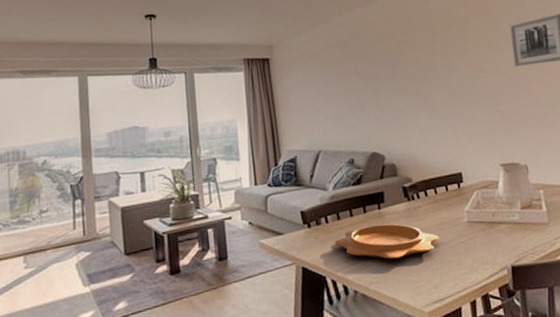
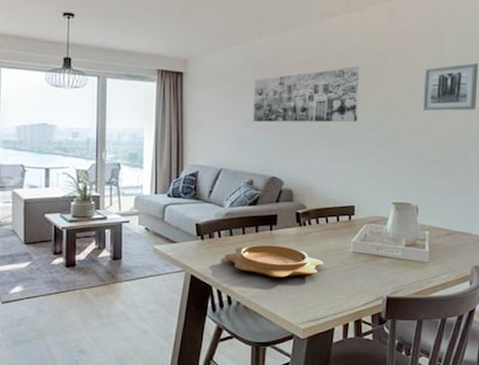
wall art: none [341,31,451,99] -> present [254,66,360,123]

